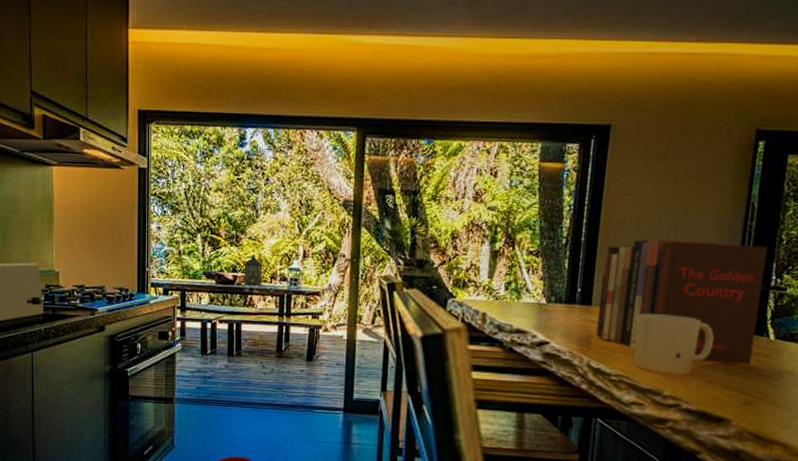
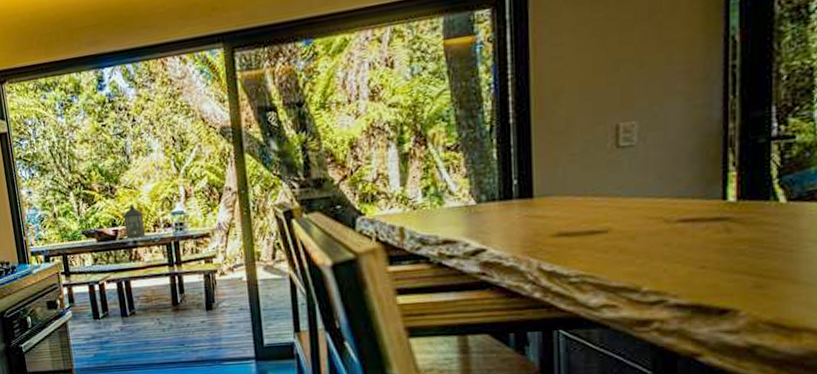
books: present [596,239,768,365] -> none [542,87,761,244]
mug: present [633,313,714,375] -> none [594,191,700,265]

